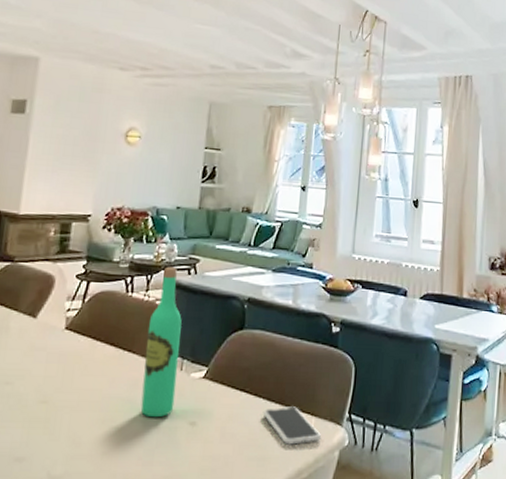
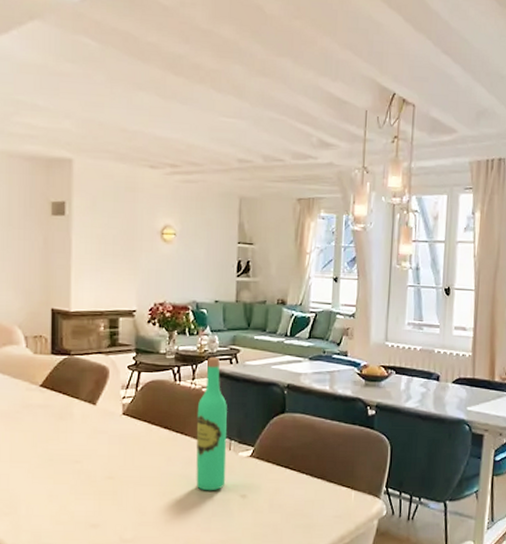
smartphone: present [263,406,322,445] -> none [306,481,362,514]

